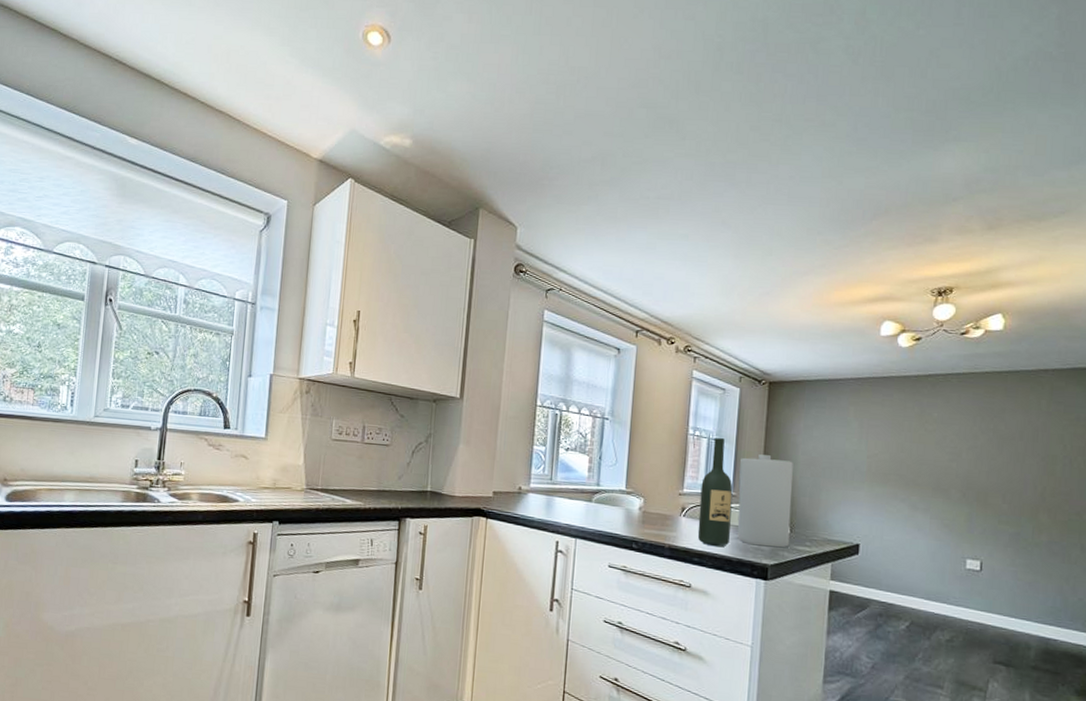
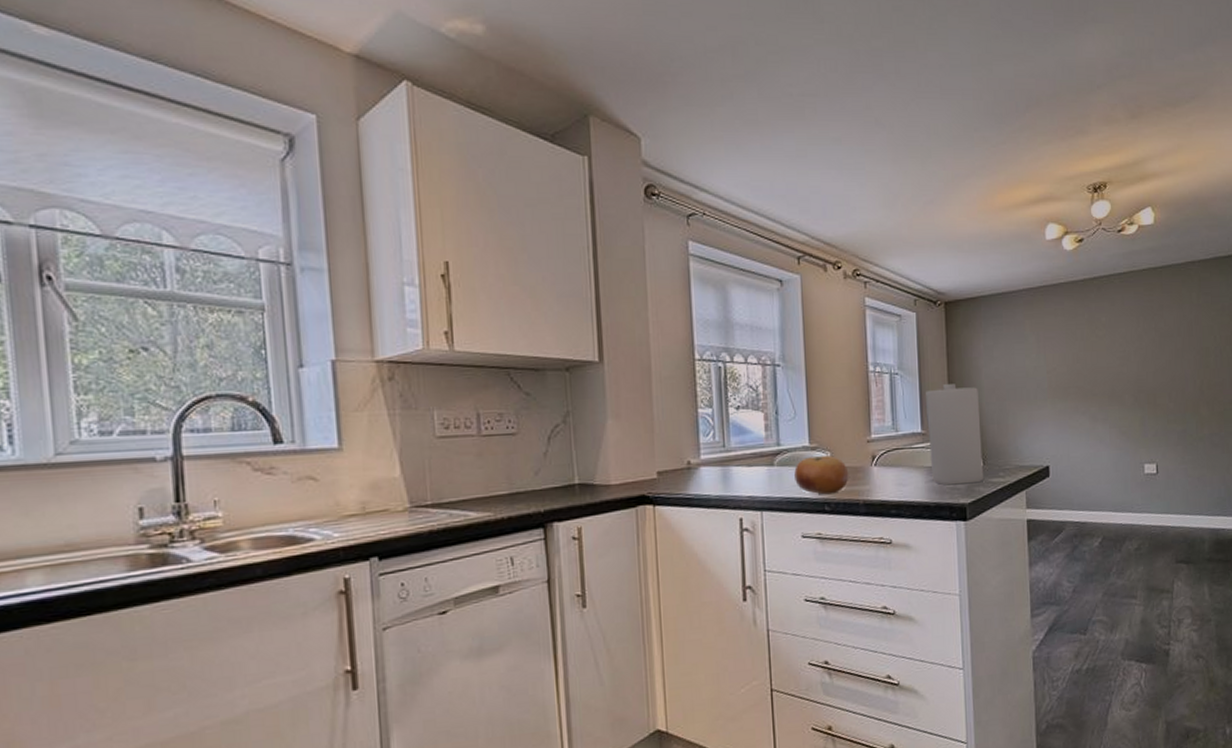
fruit: none [609,499,659,535] -> present [794,455,849,495]
wine bottle: present [697,438,733,547] -> none [889,372,925,493]

